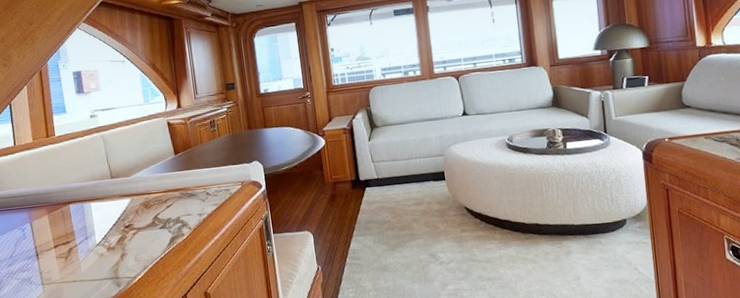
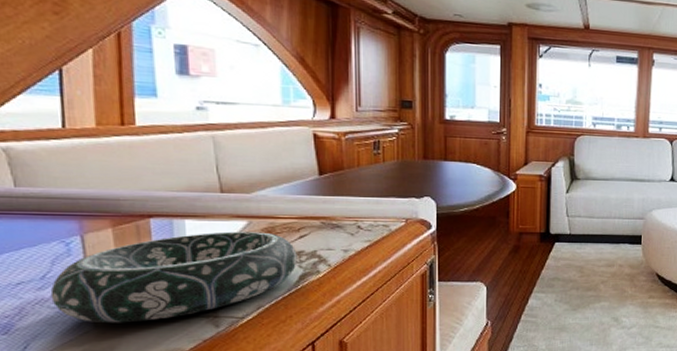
decorative bowl: none [16,206,168,289] -> present [50,231,298,324]

